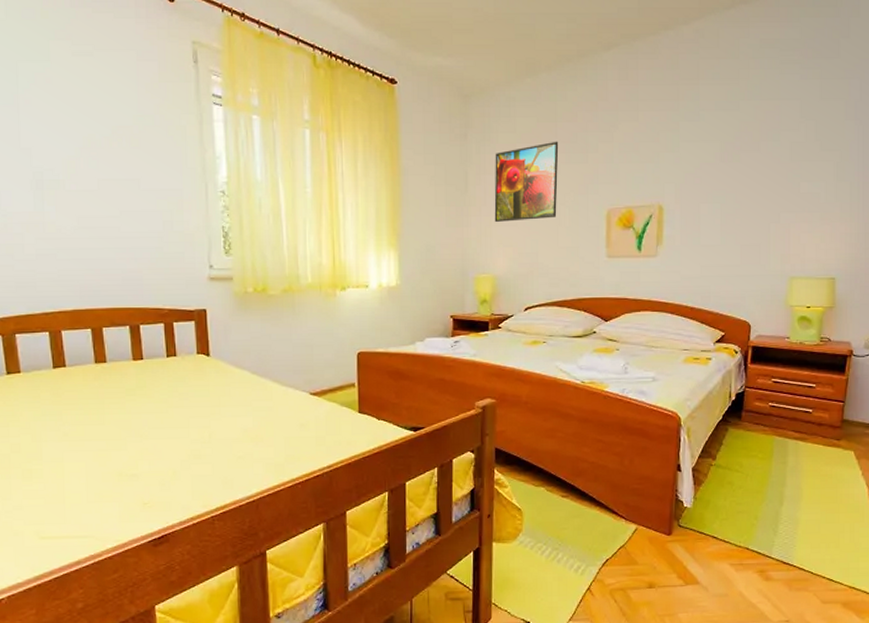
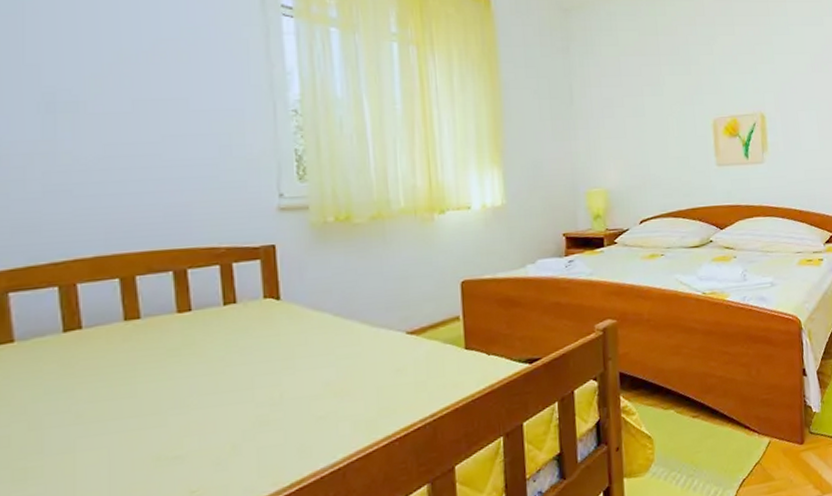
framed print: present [494,141,559,222] -> none [599,53,665,134]

